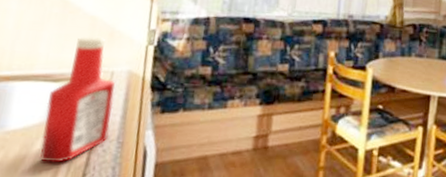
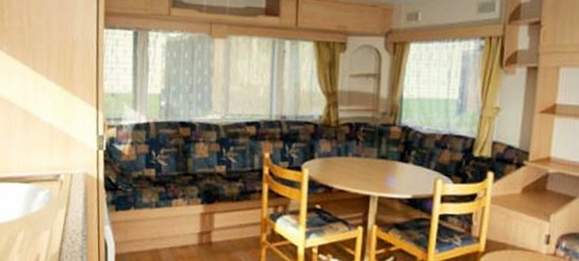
ketchup bottle: present [39,36,115,163] -> none [23,143,76,251]

